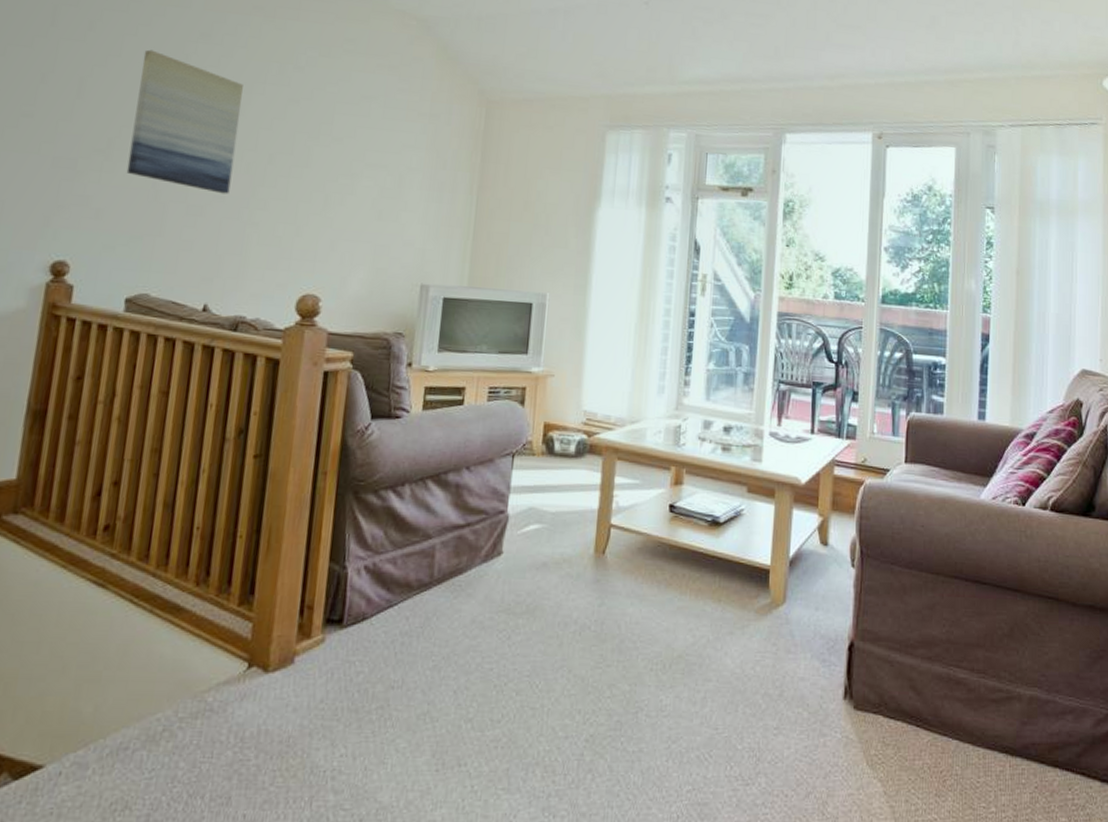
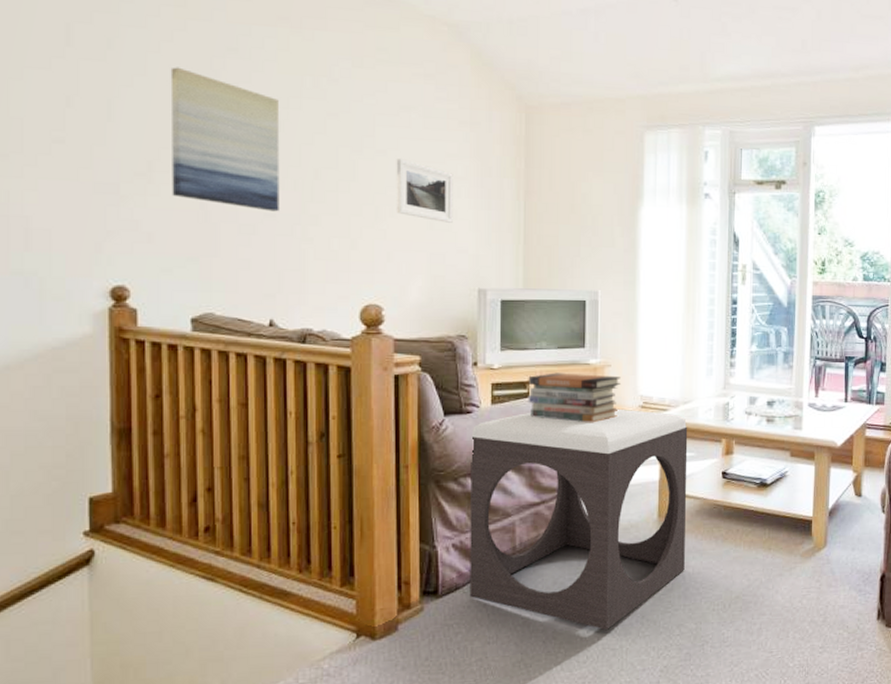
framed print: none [345,147,407,214] -> present [396,159,453,223]
footstool: none [377,422,634,685] -> present [469,408,688,631]
book stack: none [462,379,564,439] -> present [528,373,621,423]

